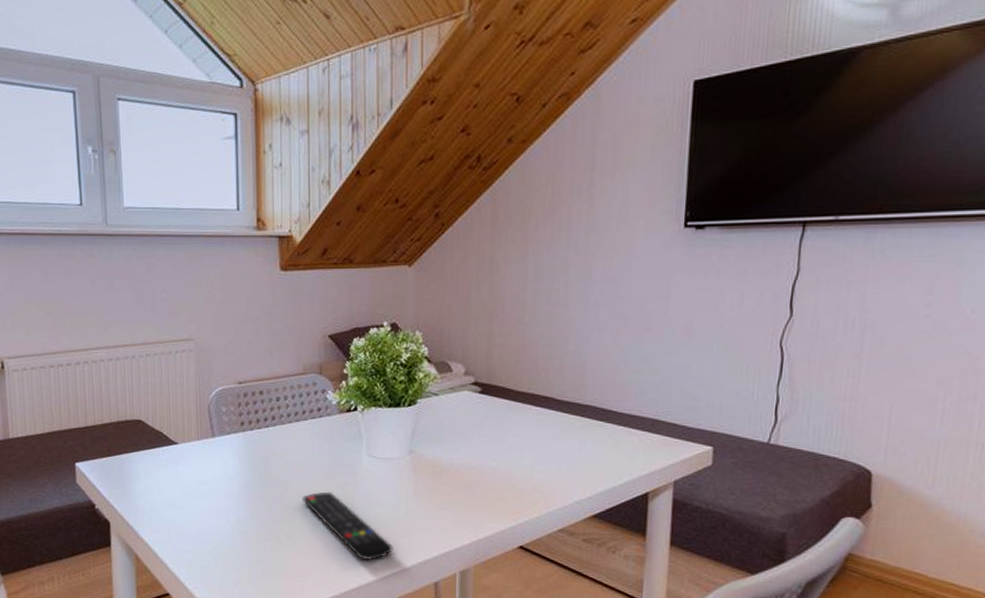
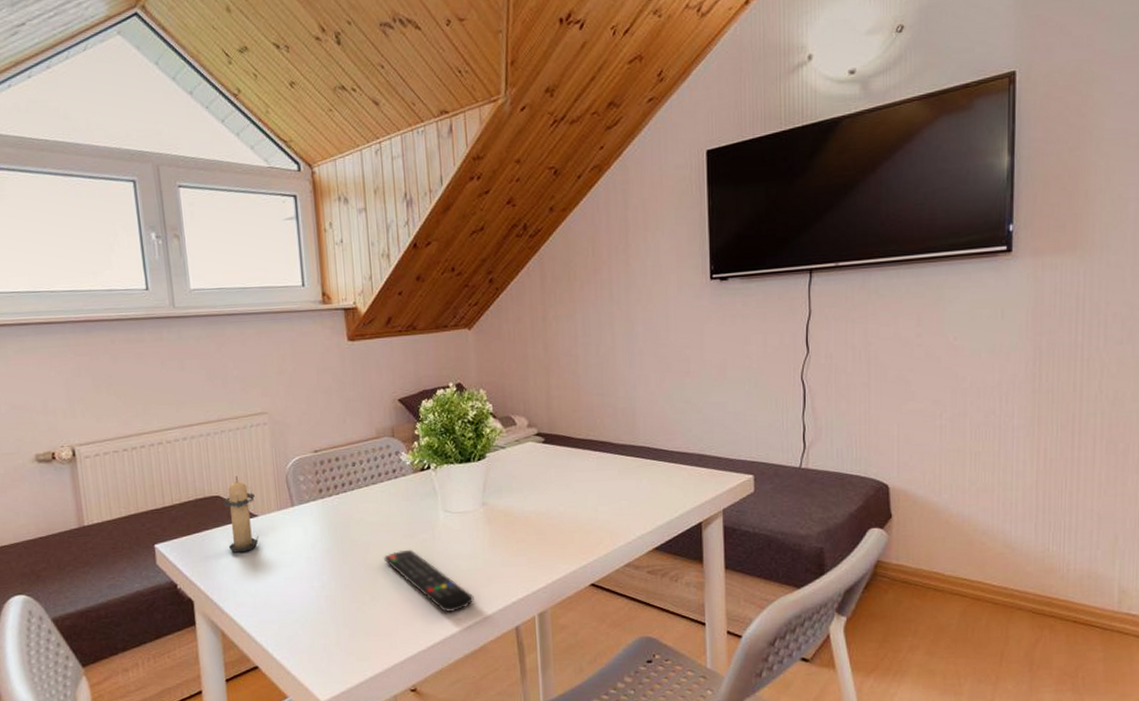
candle: none [143,401,177,479] -> present [222,475,259,553]

